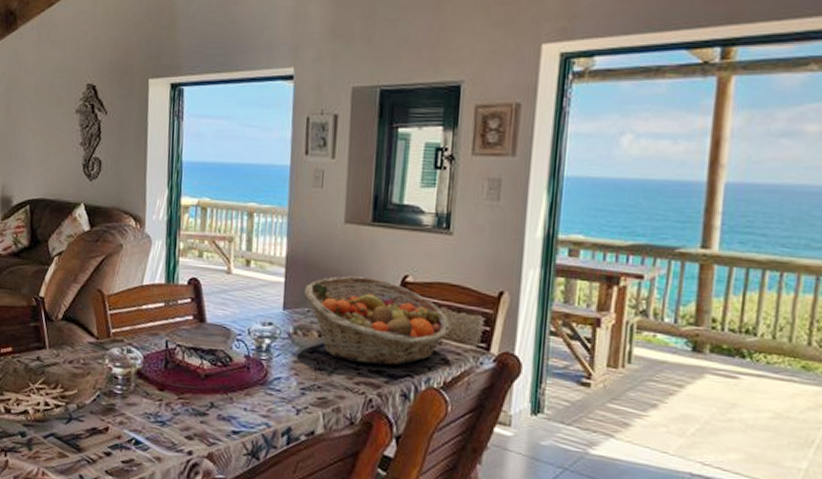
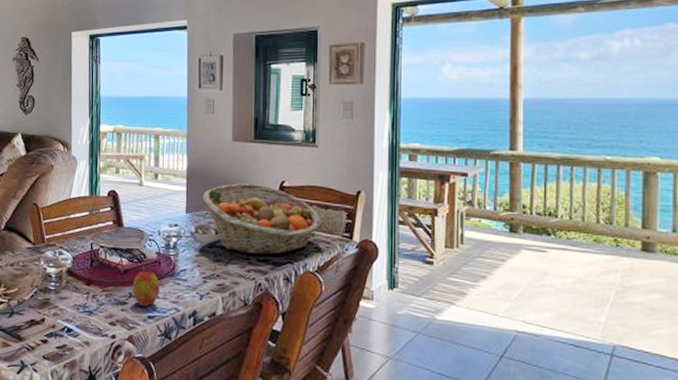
apple: none [214,372,248,420] -> present [132,267,160,307]

